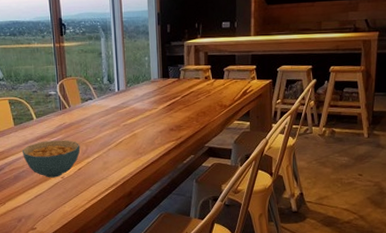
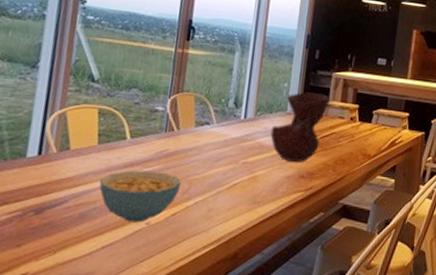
vase: none [141,61,185,120] -> present [270,92,330,163]

